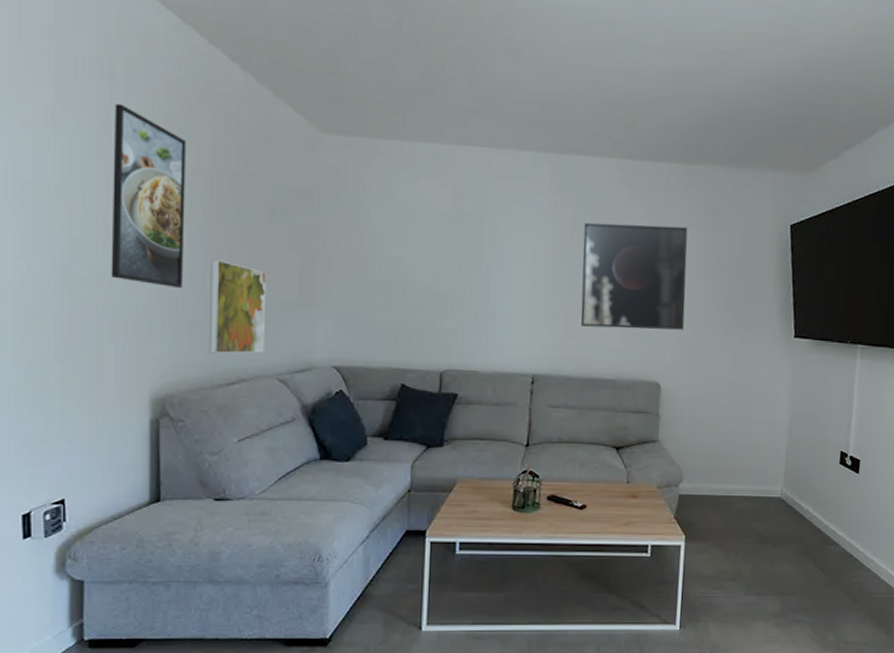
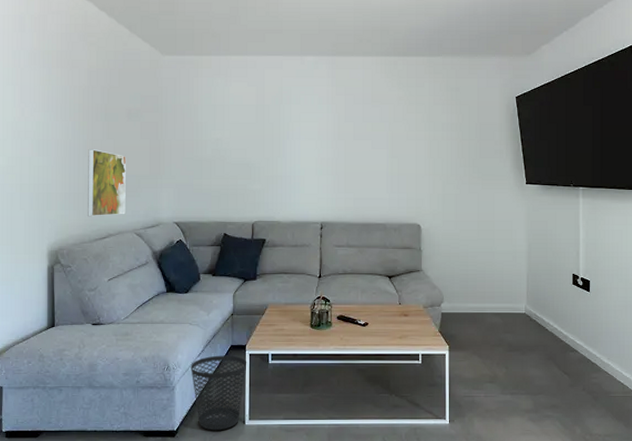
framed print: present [111,103,186,289] -> none [21,46,71,171]
wastebasket: none [350,543,427,639] -> present [190,355,247,431]
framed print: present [580,222,688,330] -> none [354,104,436,184]

